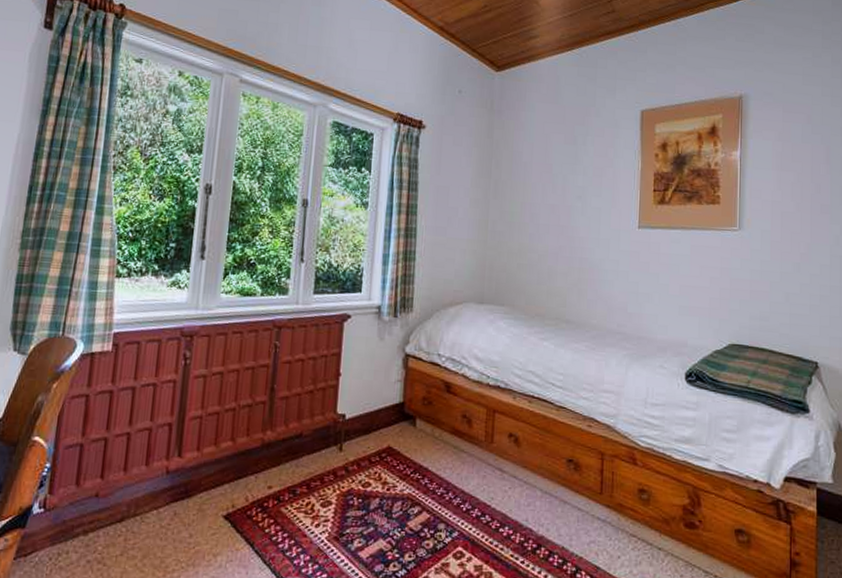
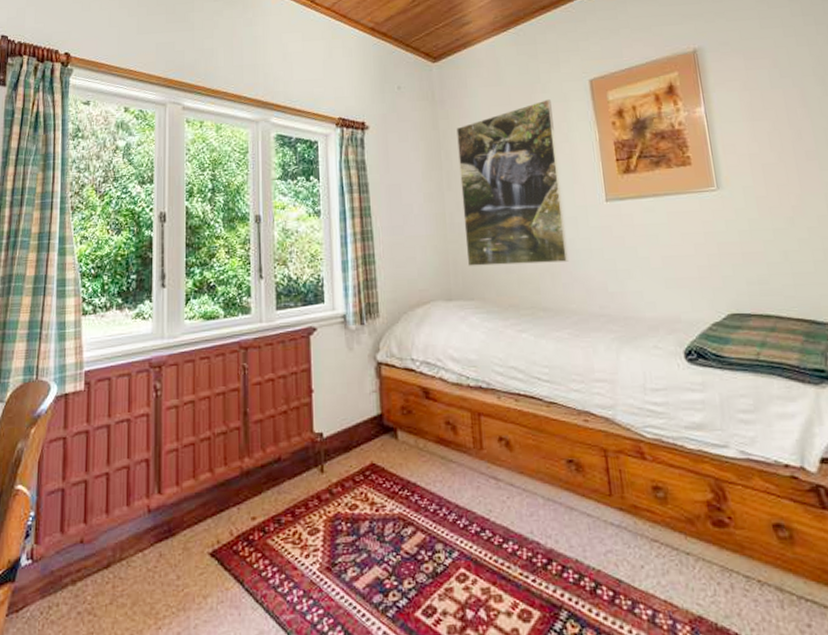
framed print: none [502,123,602,280] -> present [456,99,570,266]

